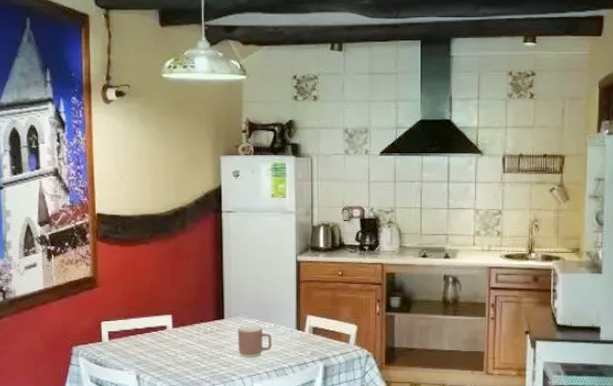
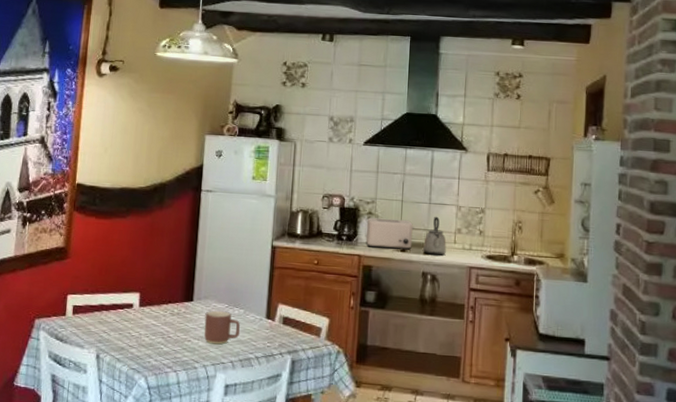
toaster: none [387,226,435,256] -> present [365,217,415,251]
kettle: none [444,220,466,259] -> present [423,216,446,256]

